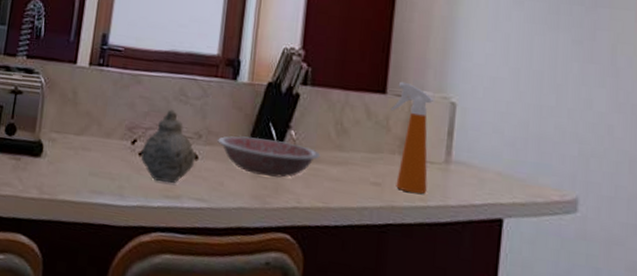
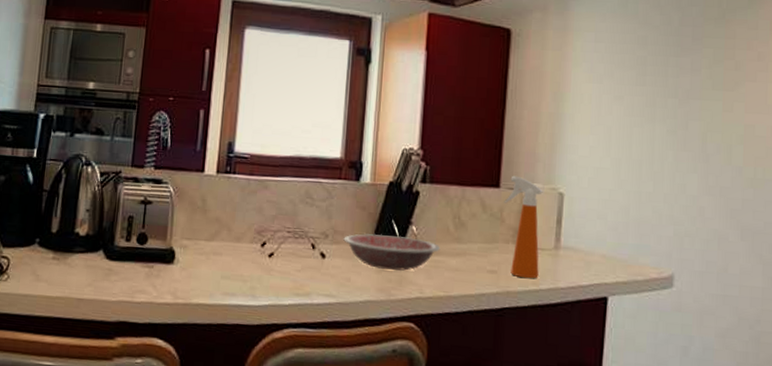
teapot: present [140,109,196,184] -> none [270,212,323,282]

